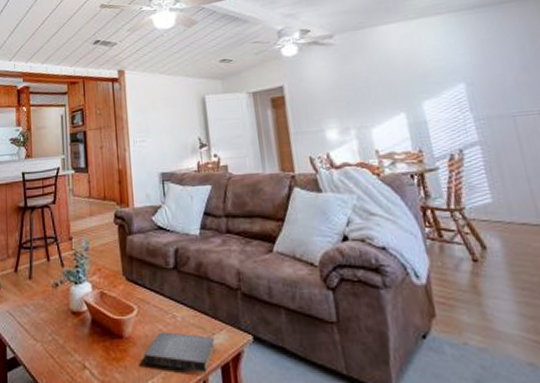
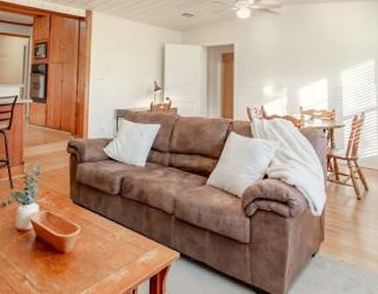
book: present [144,332,216,373] -> none [82,249,147,283]

